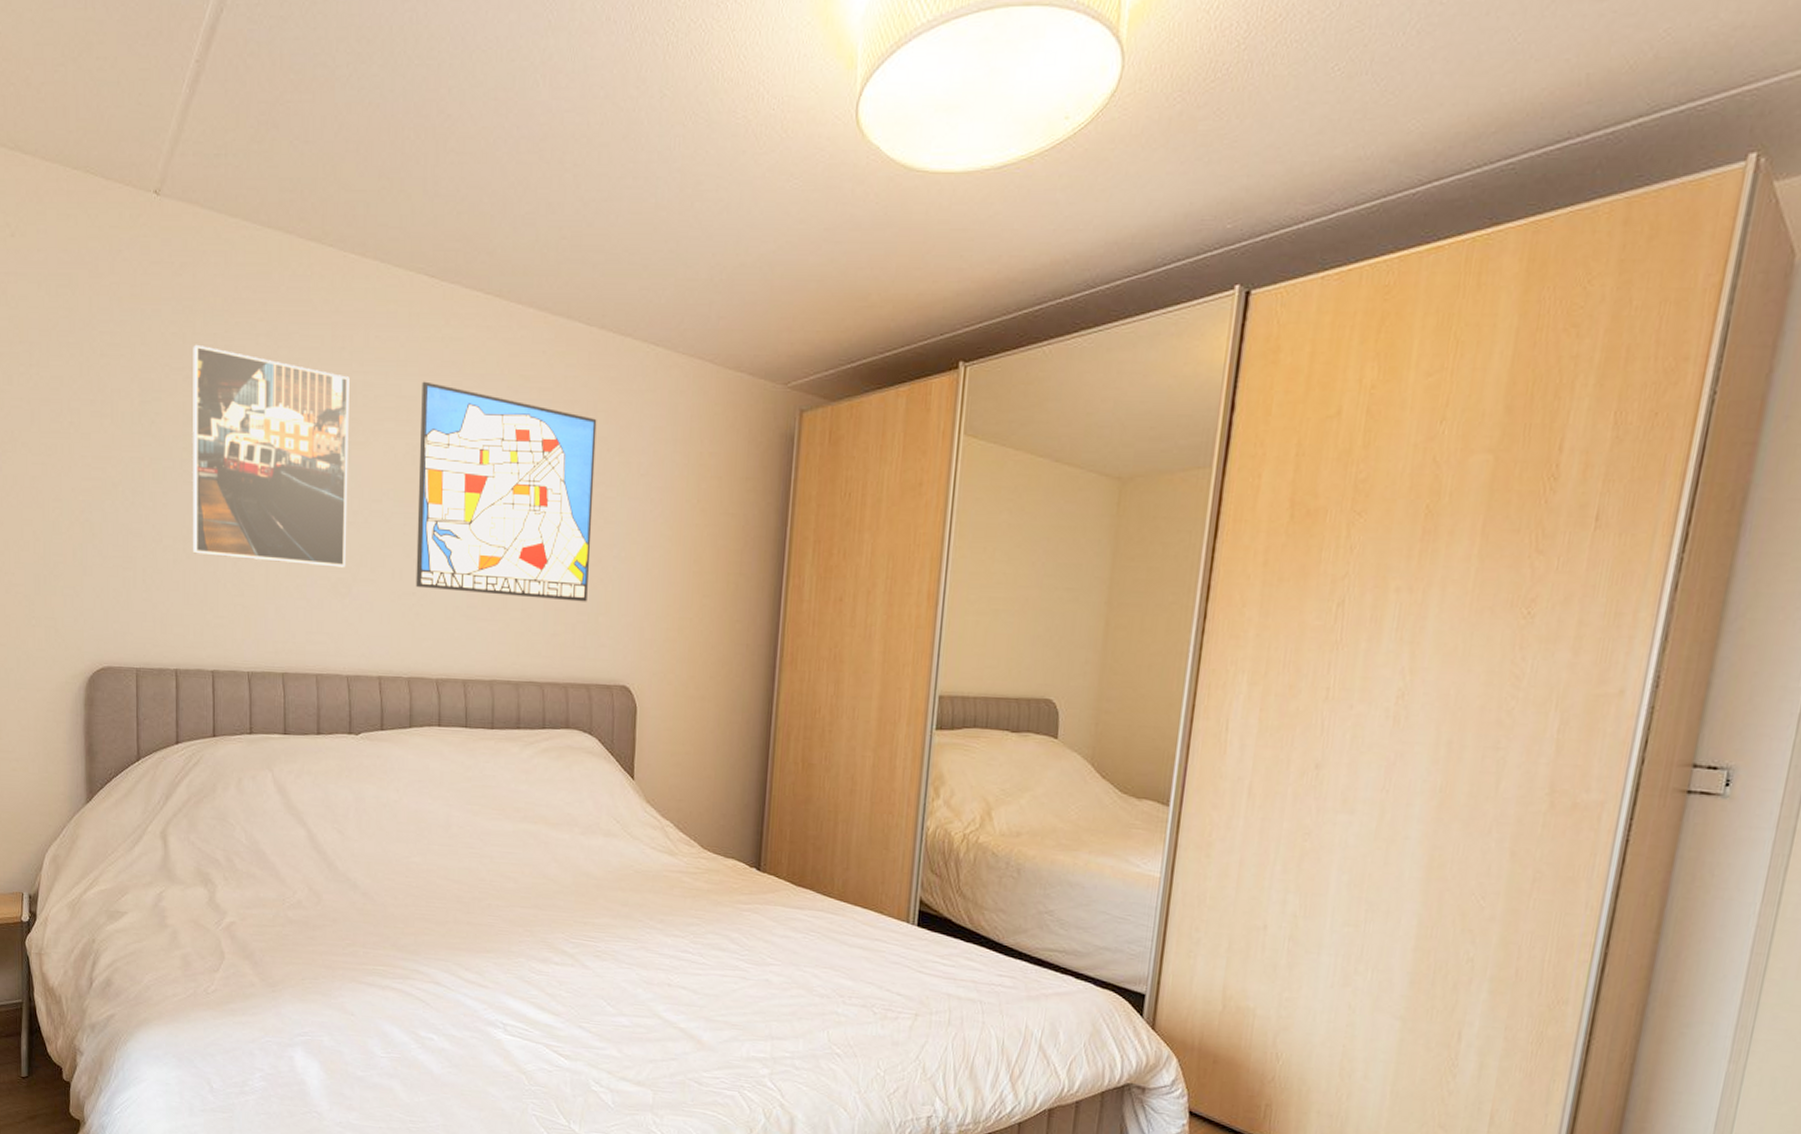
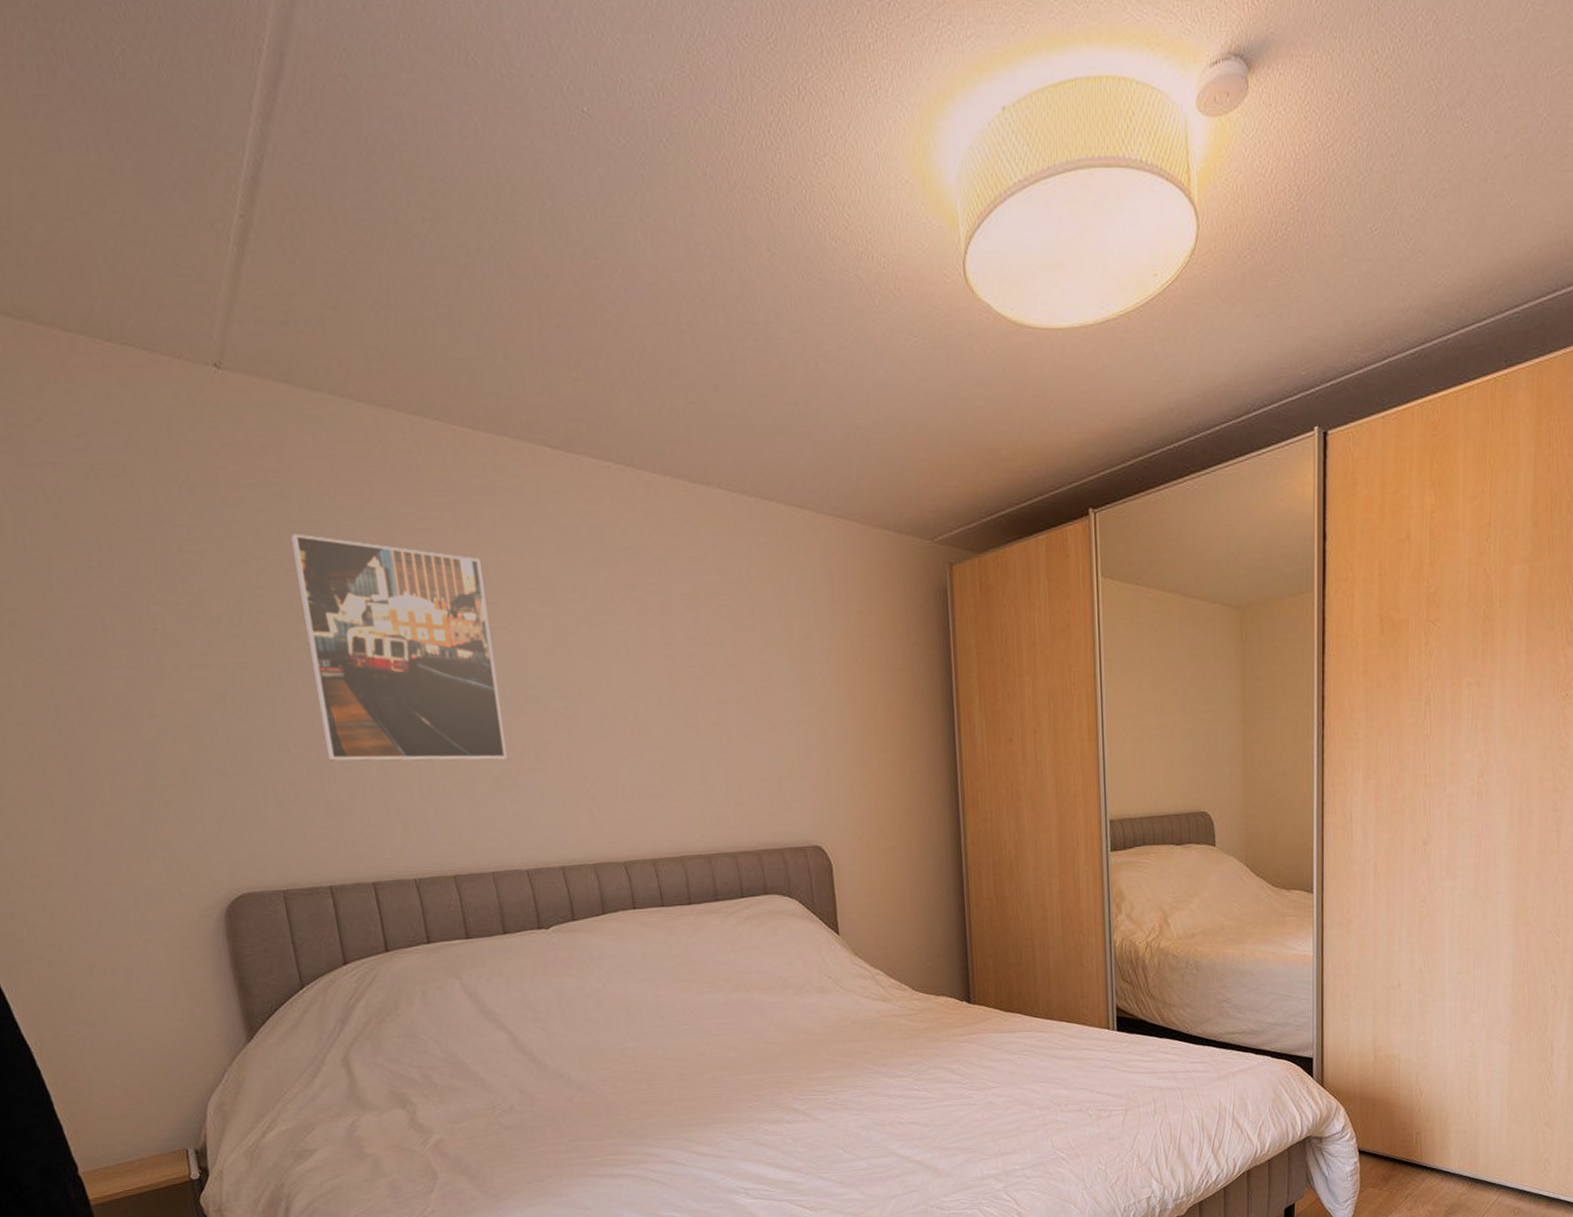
wall art: present [415,381,597,602] -> none [561,558,768,772]

